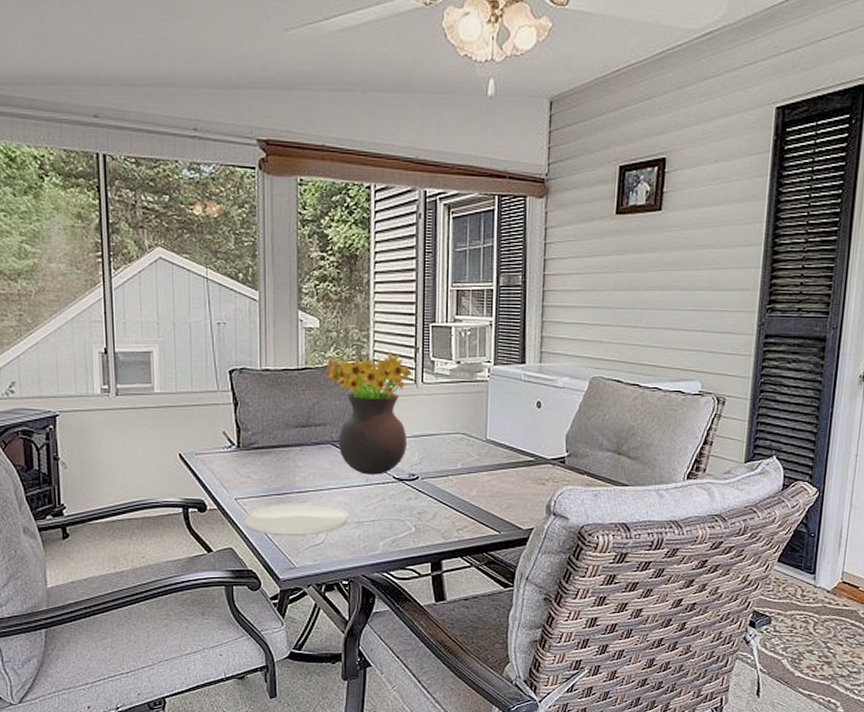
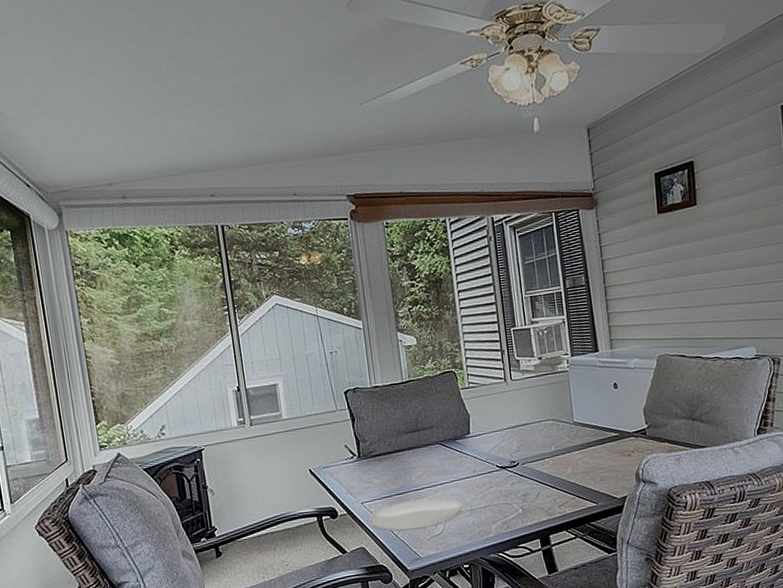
flower arrangement: present [325,351,412,475] -> none [426,356,505,467]

